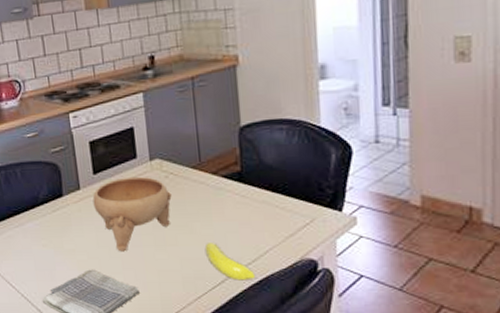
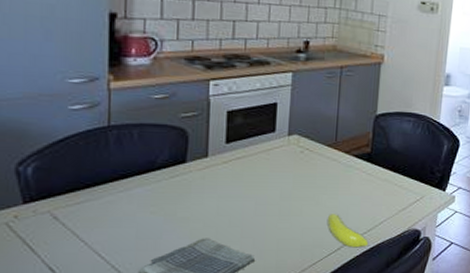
bowl: present [92,176,172,252] -> none [220,149,304,221]

